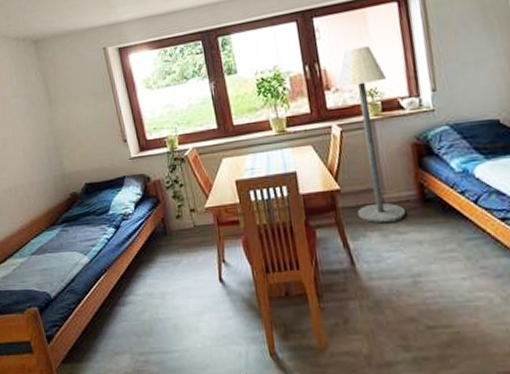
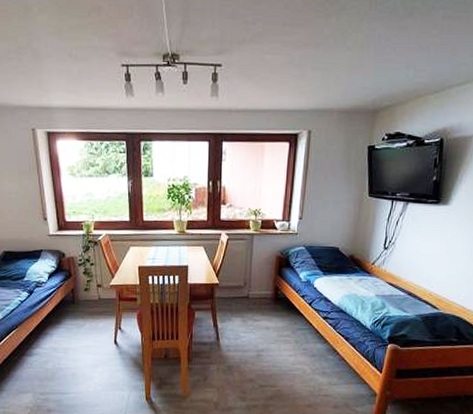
floor lamp: present [337,46,407,224] -> none [229,174,270,313]

